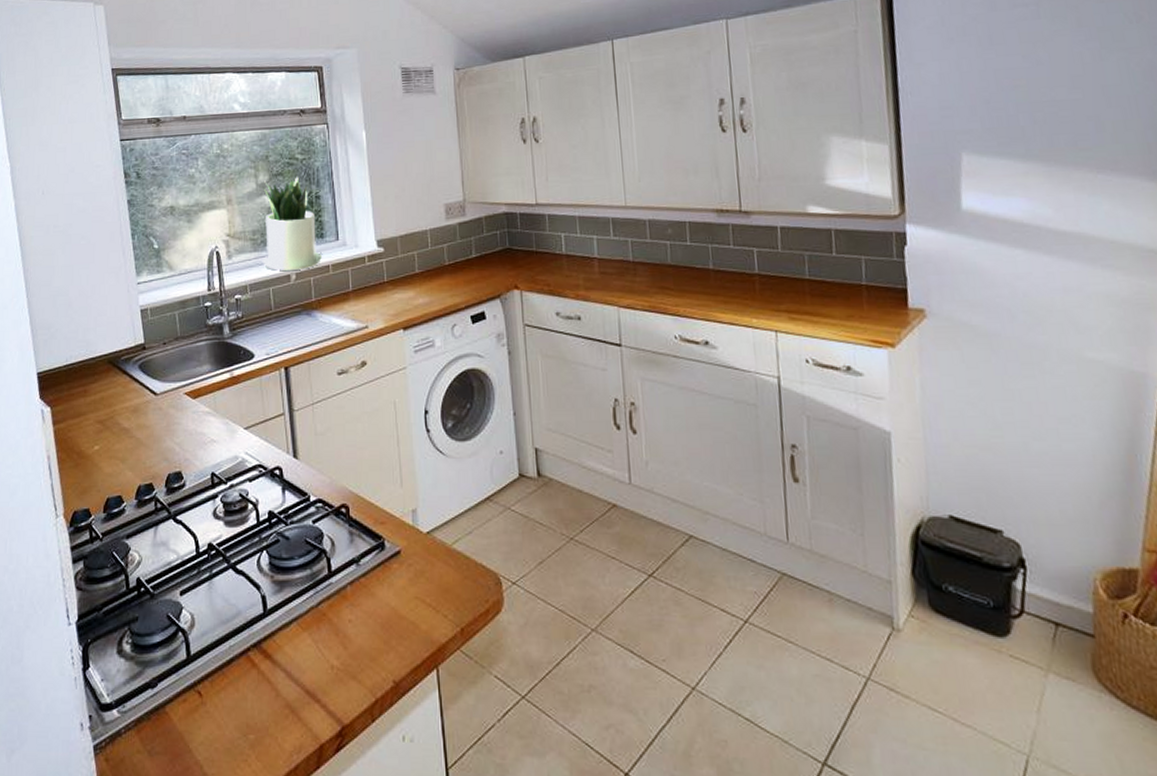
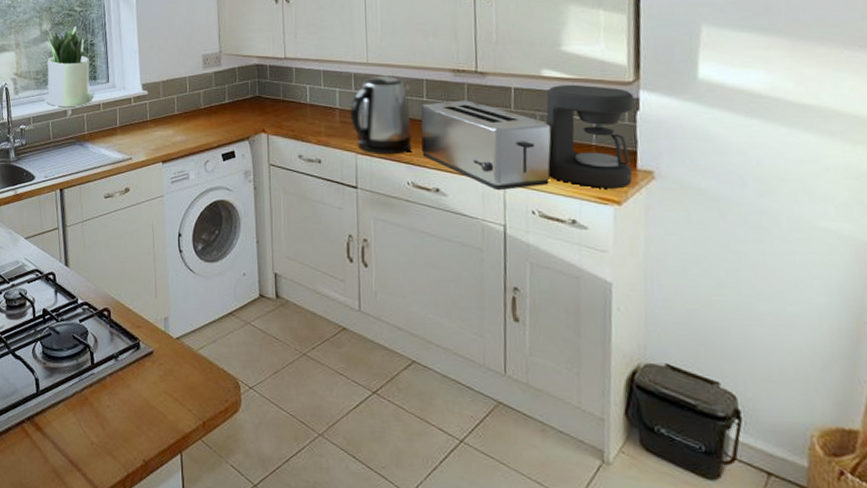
kettle: none [610,220,678,308] -> present [350,77,412,156]
toaster: none [685,243,823,340] -> present [420,100,552,191]
coffee maker: none [813,220,904,331] -> present [546,84,634,189]

